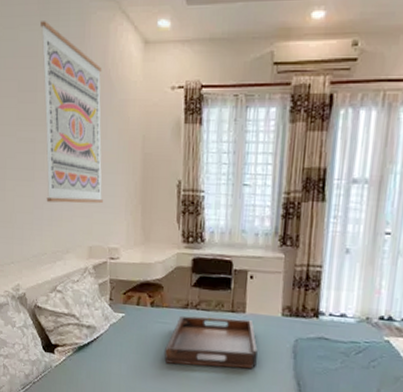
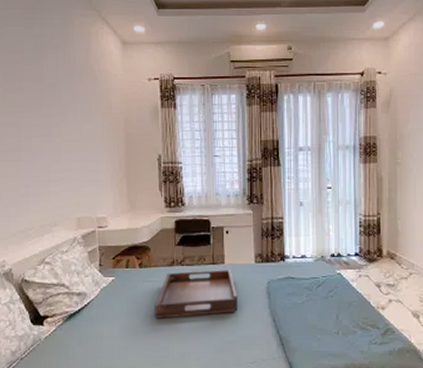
wall art: present [40,21,103,204] -> none [26,23,90,180]

